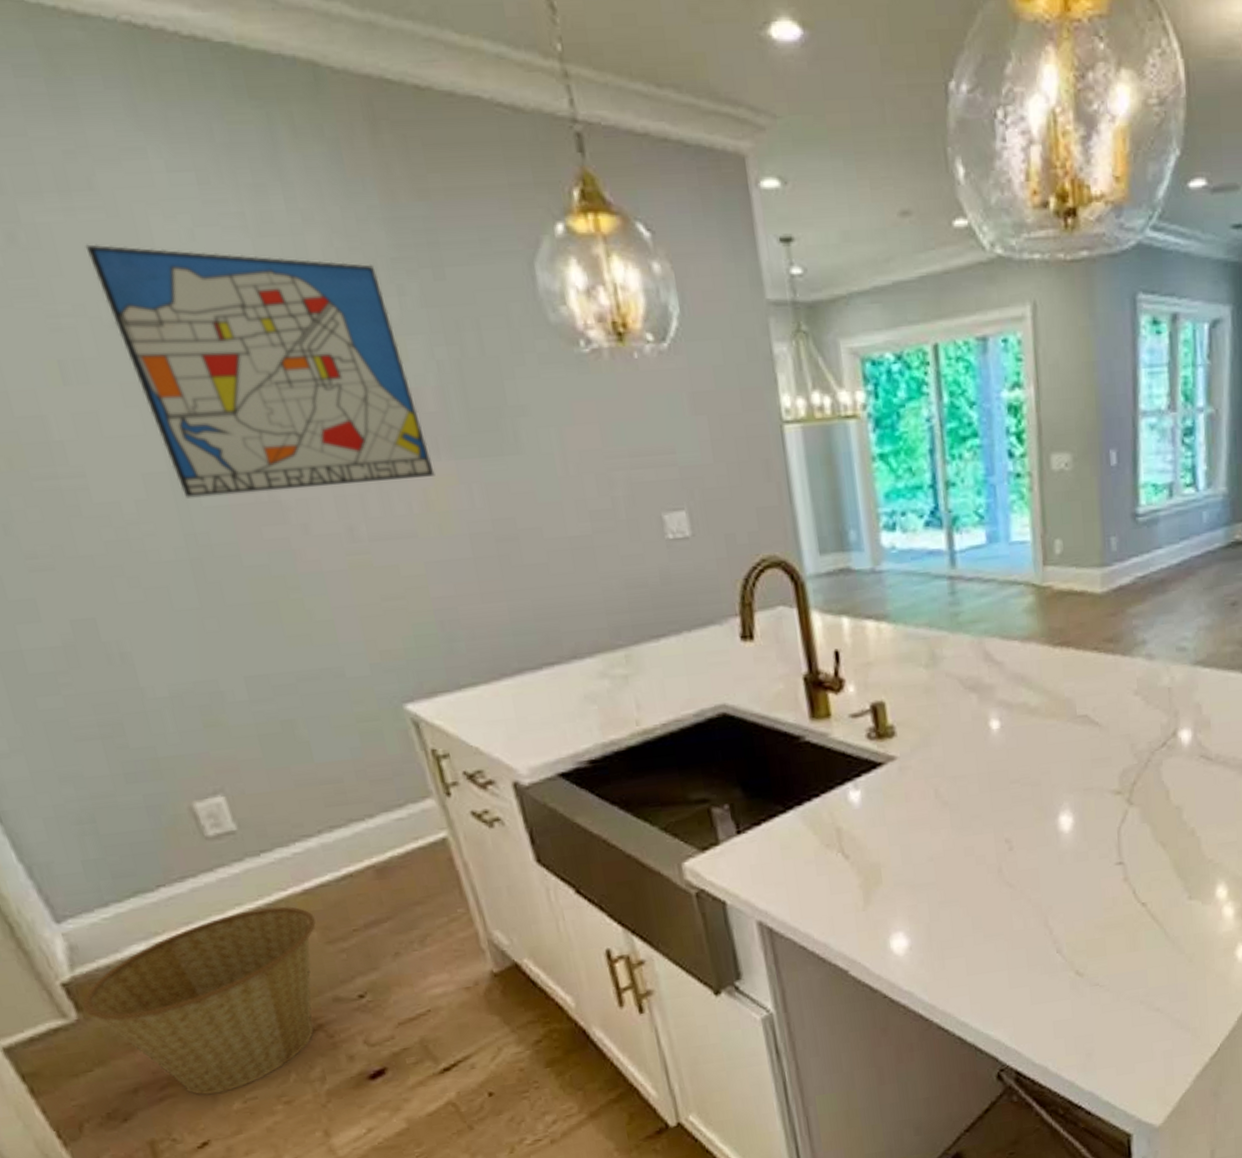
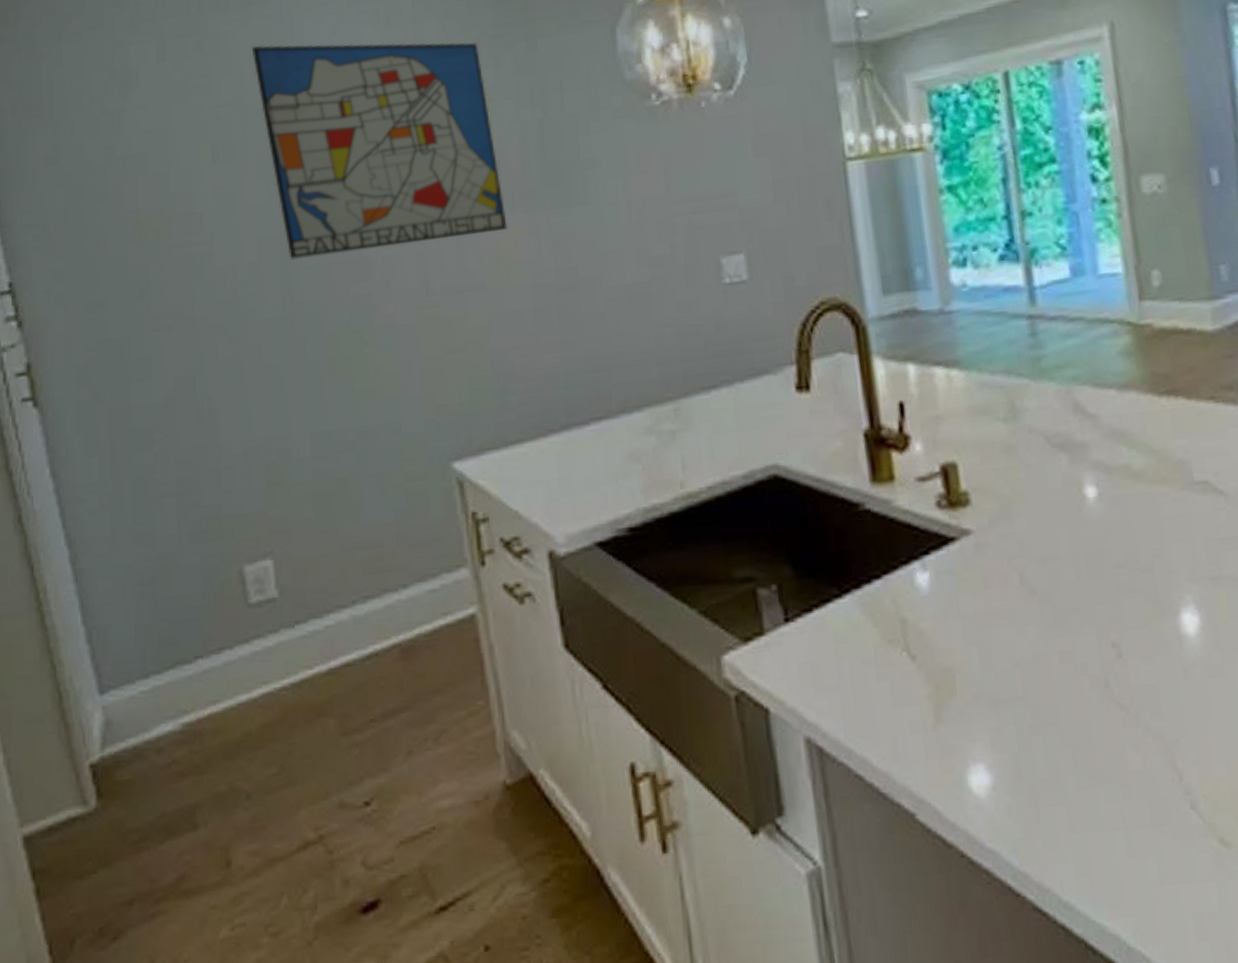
basket: present [82,906,316,1095] -> none [104,687,335,916]

